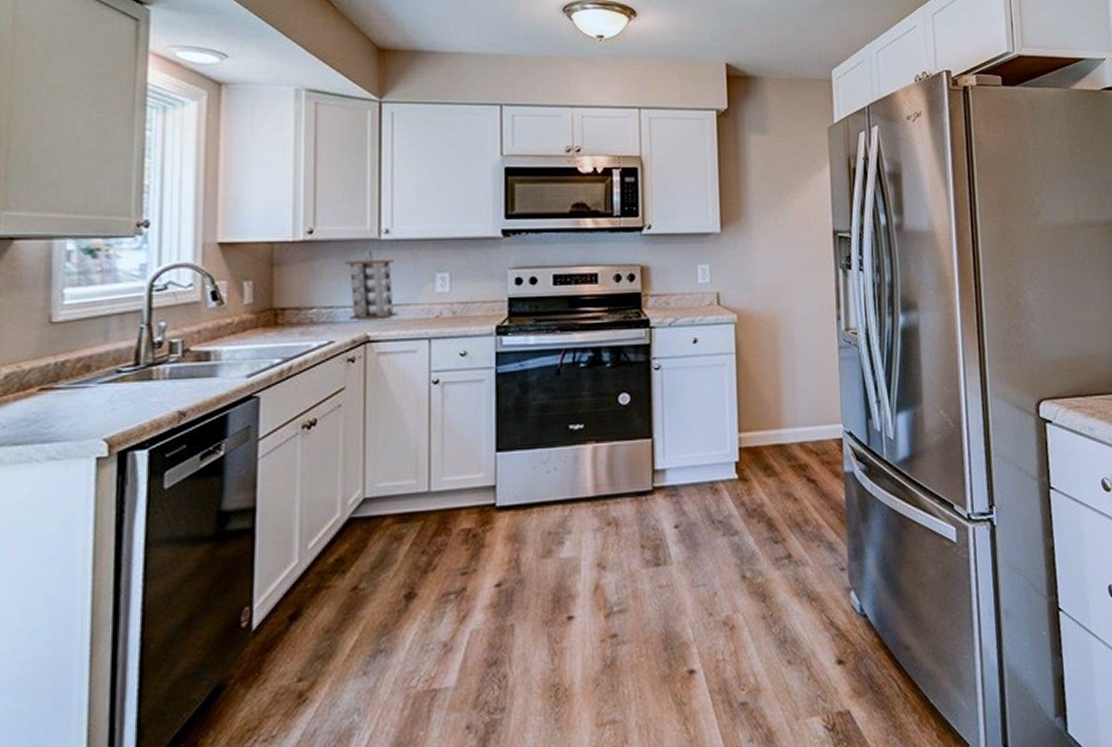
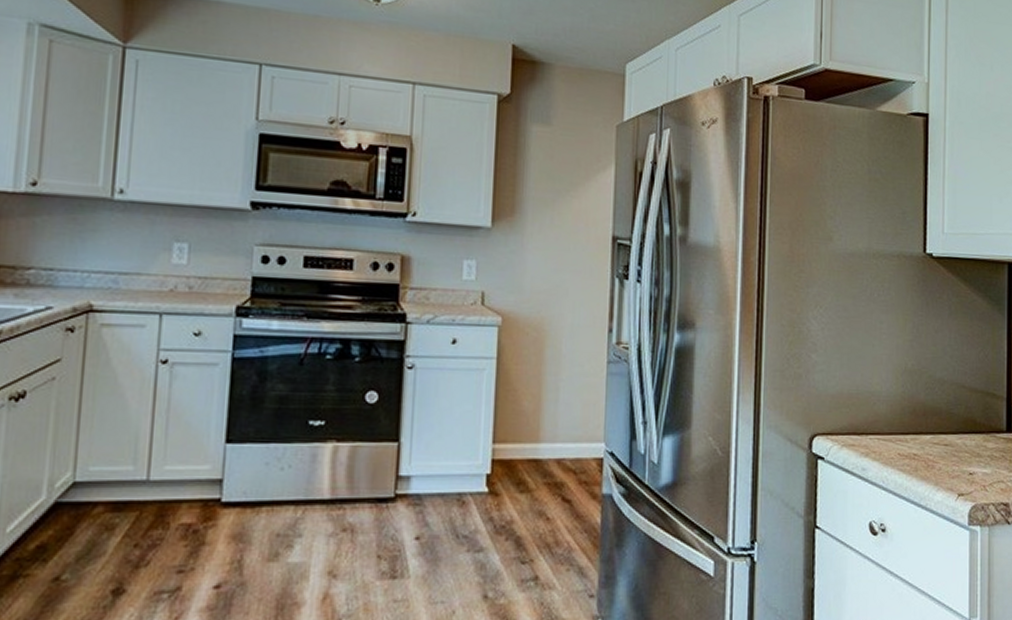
spice rack: present [344,249,398,321] -> none [70,209,128,289]

